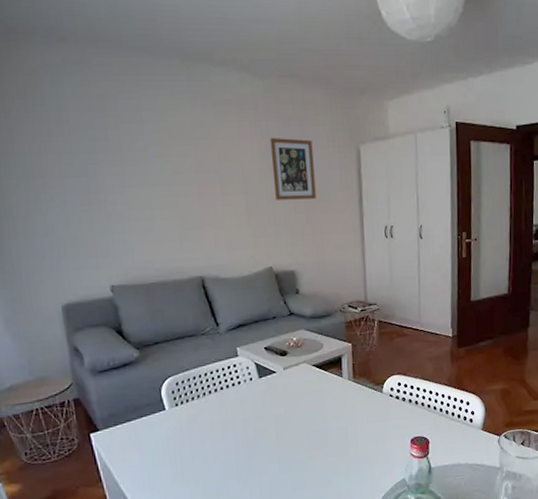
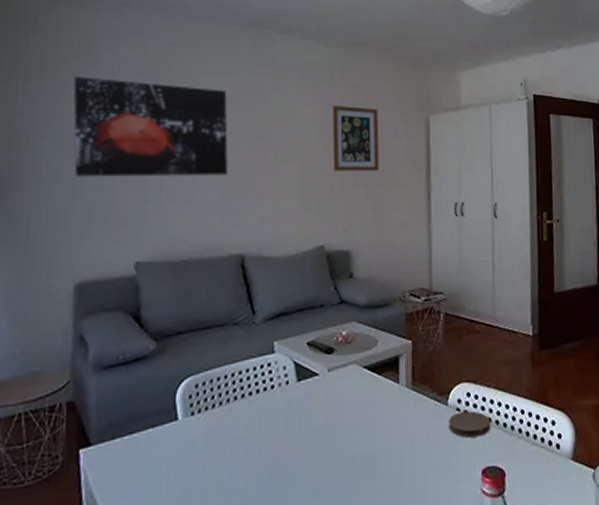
wall art: none [25,115,181,213] -> present [73,76,228,177]
coaster: none [384,396,418,416] -> present [449,411,491,438]

